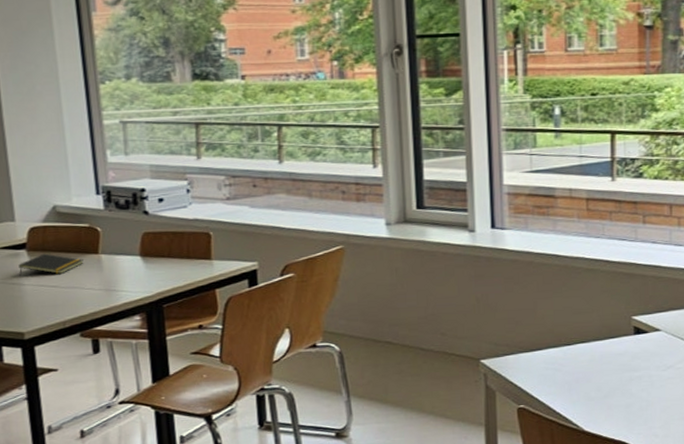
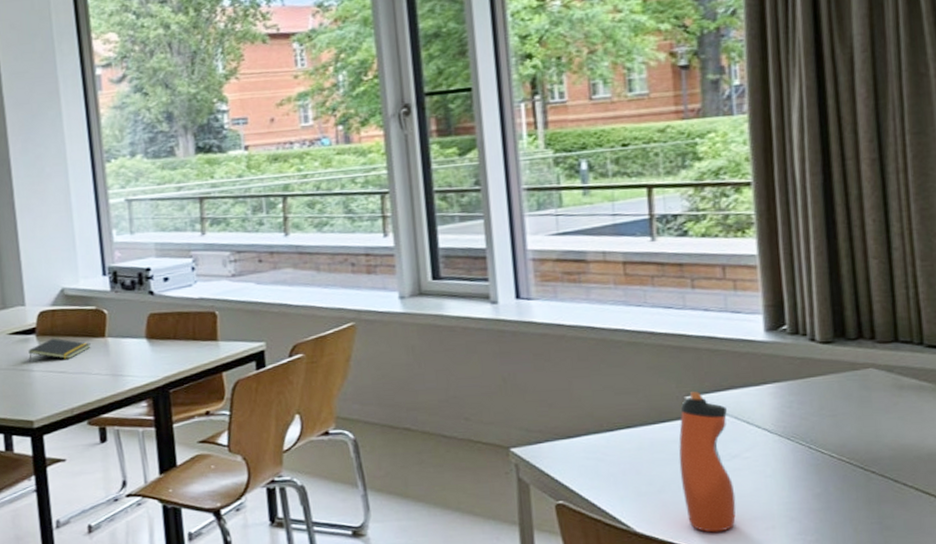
water bottle: none [623,311,668,431] -> present [679,390,736,533]

